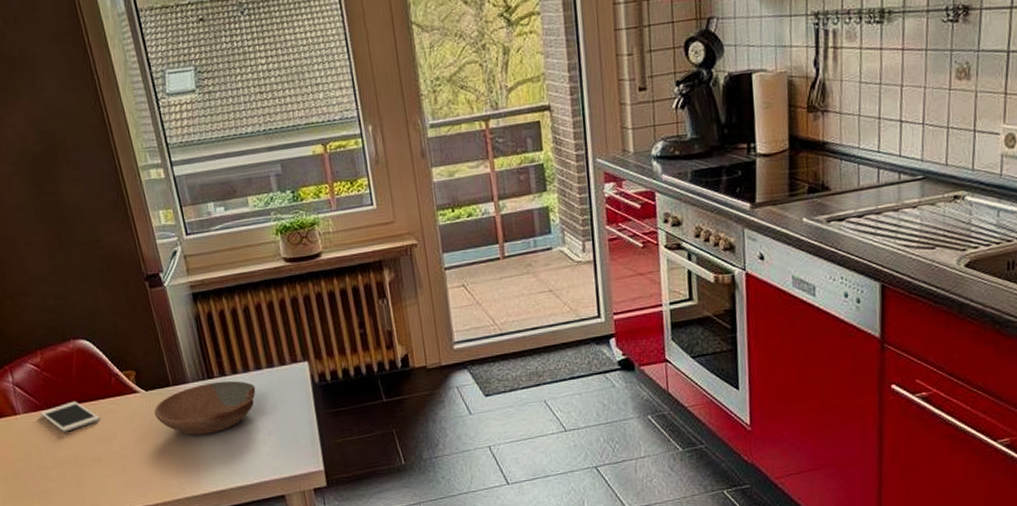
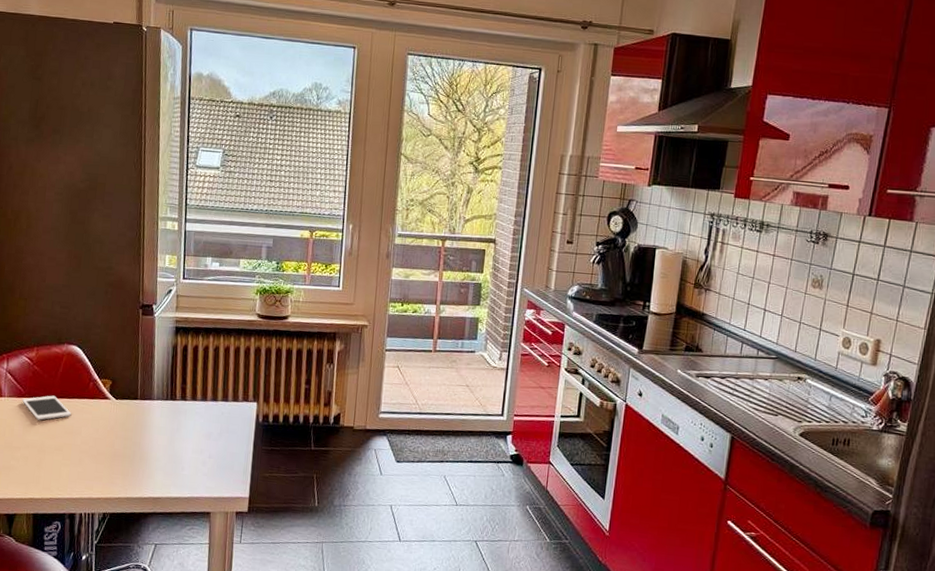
bowl: present [154,381,256,435] -> none [118,403,208,447]

